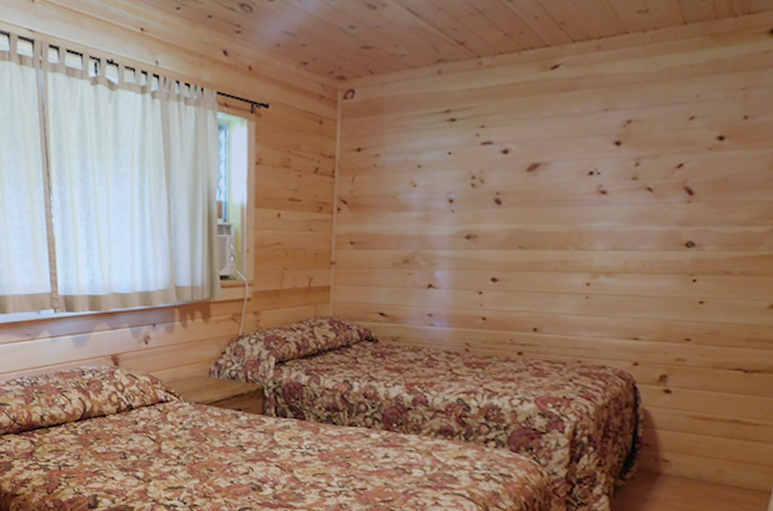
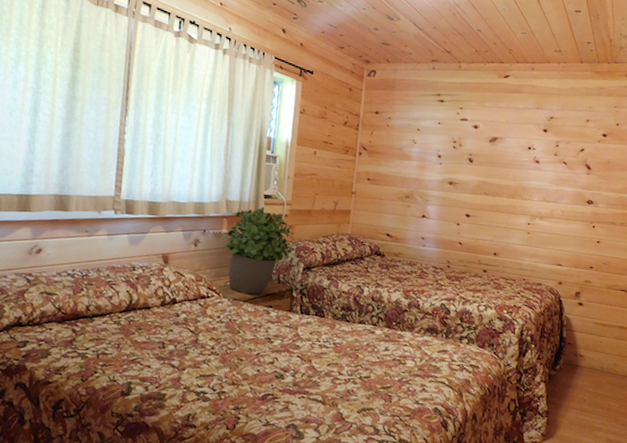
potted plant: none [178,290,260,397] -> present [224,206,293,295]

